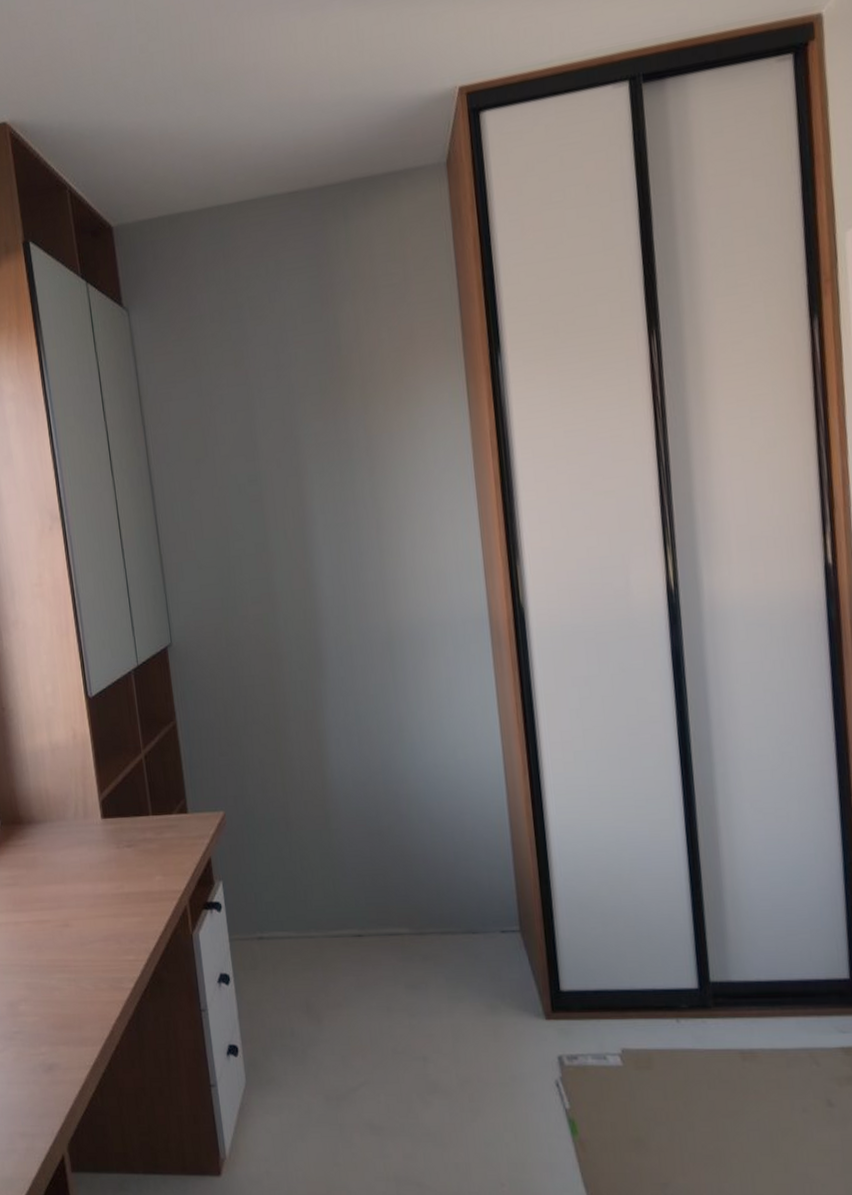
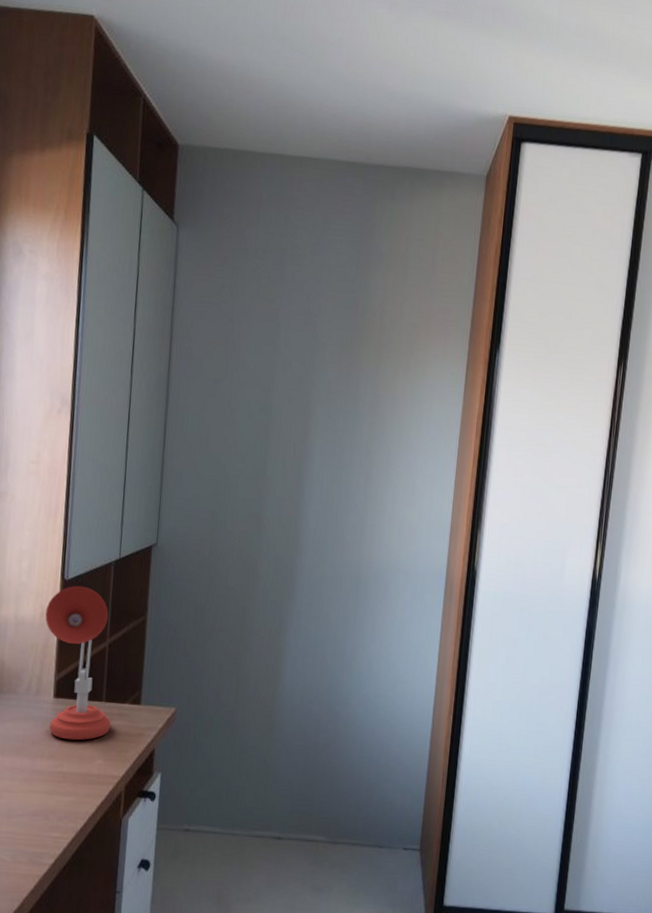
desk lamp: none [76,700,163,860] -> present [45,585,111,740]

